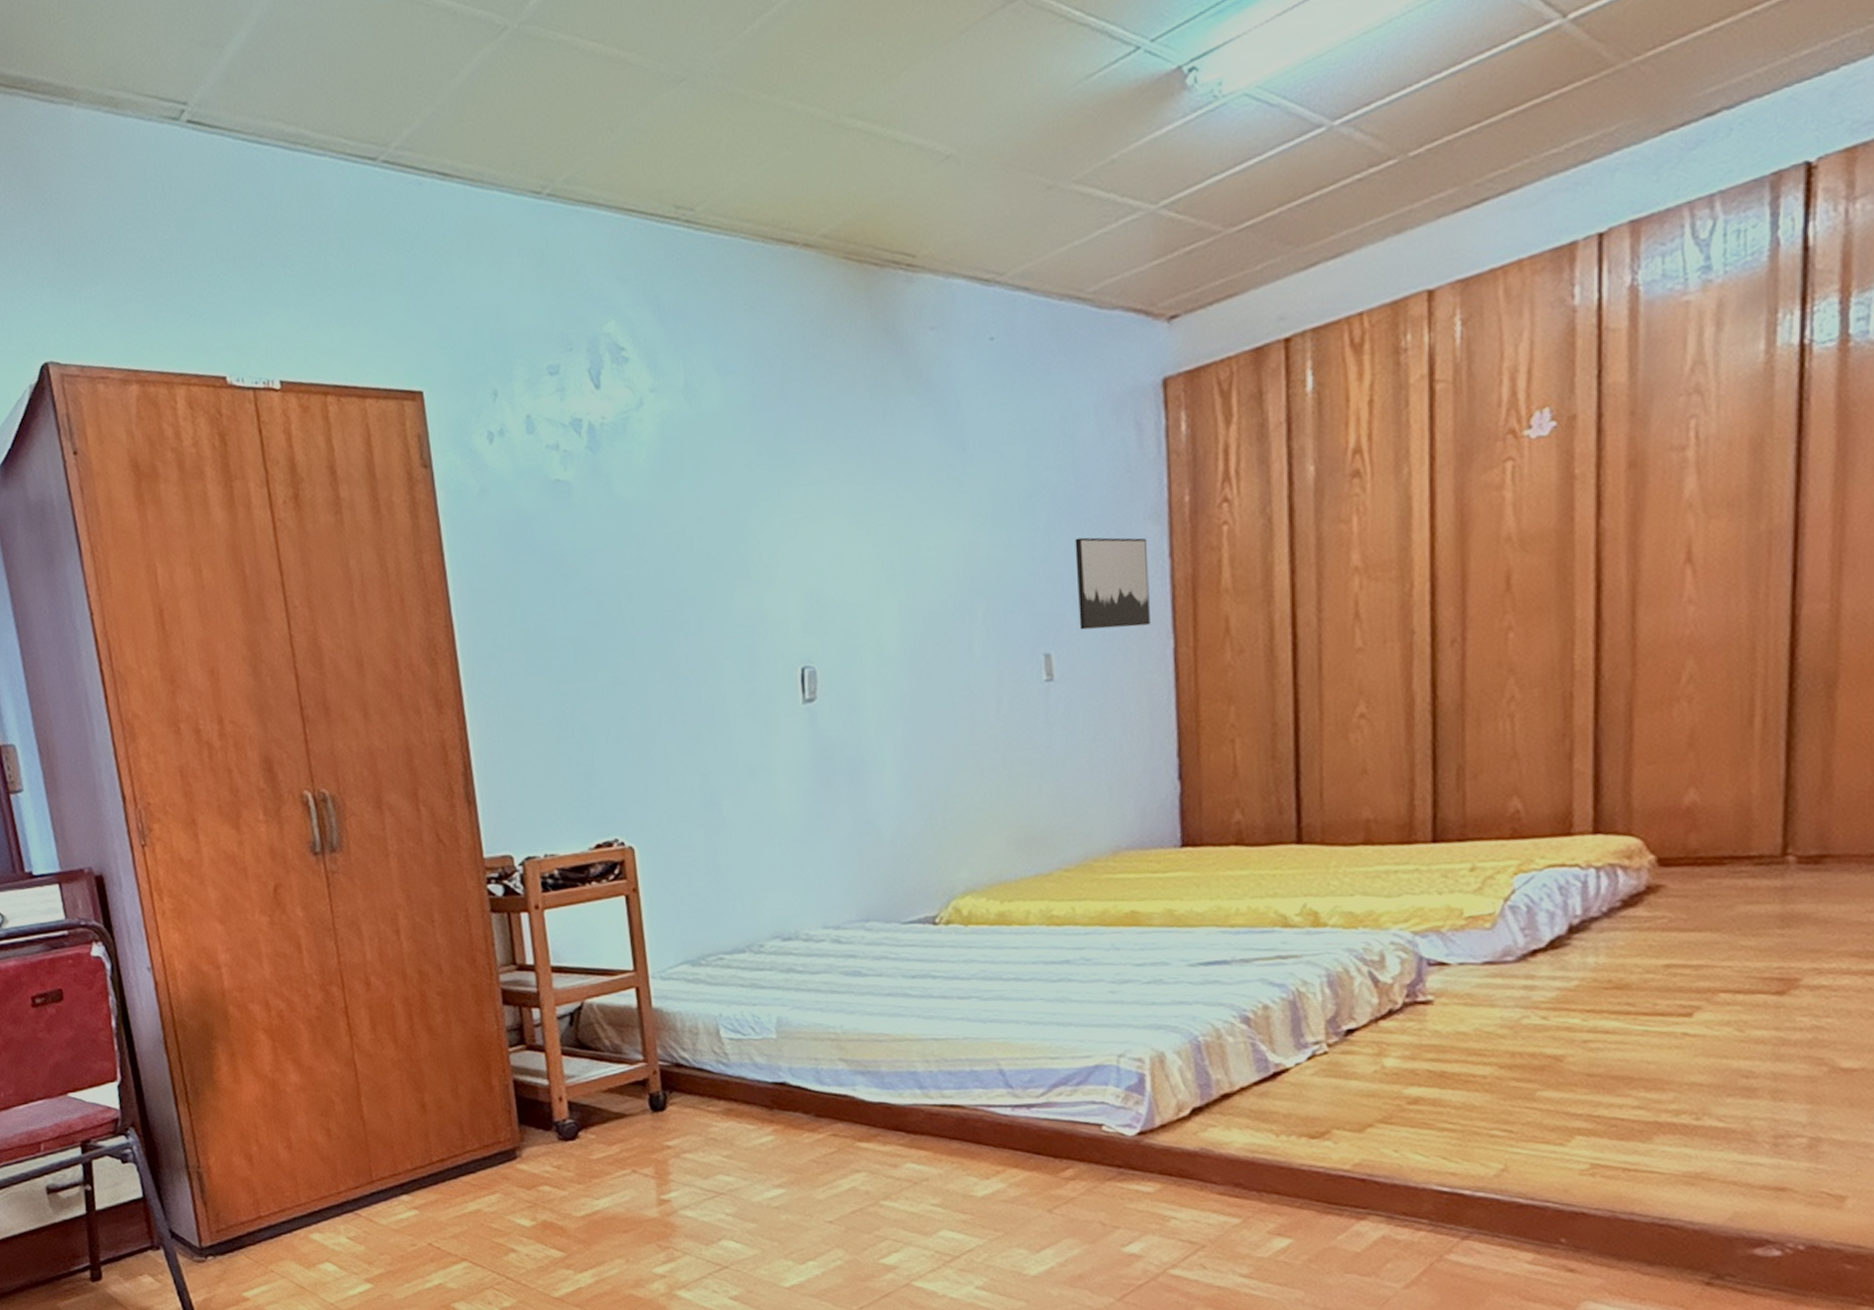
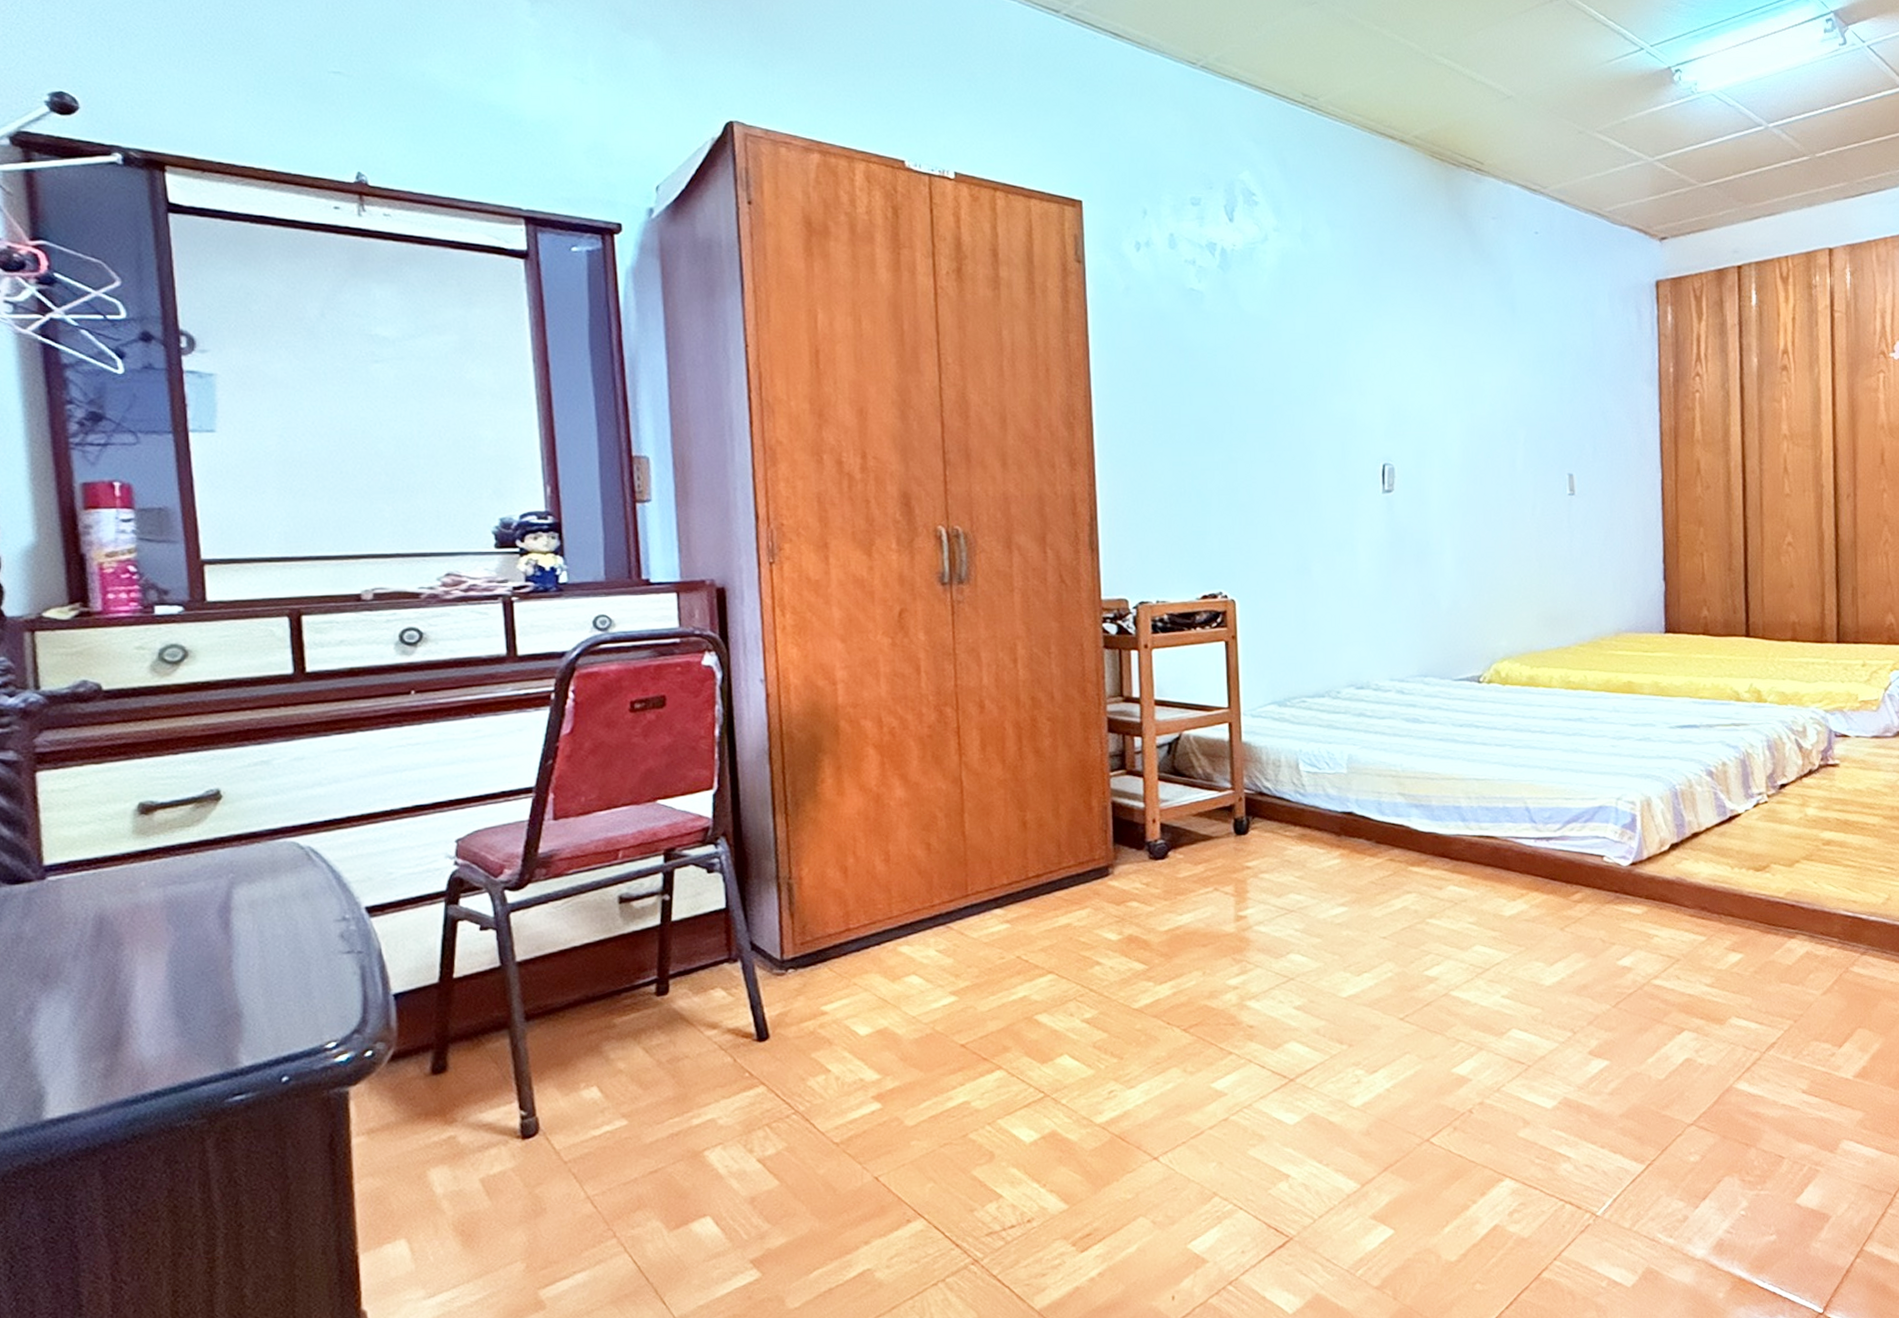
wall art: present [1075,537,1150,630] -> none [1592,389,1645,460]

